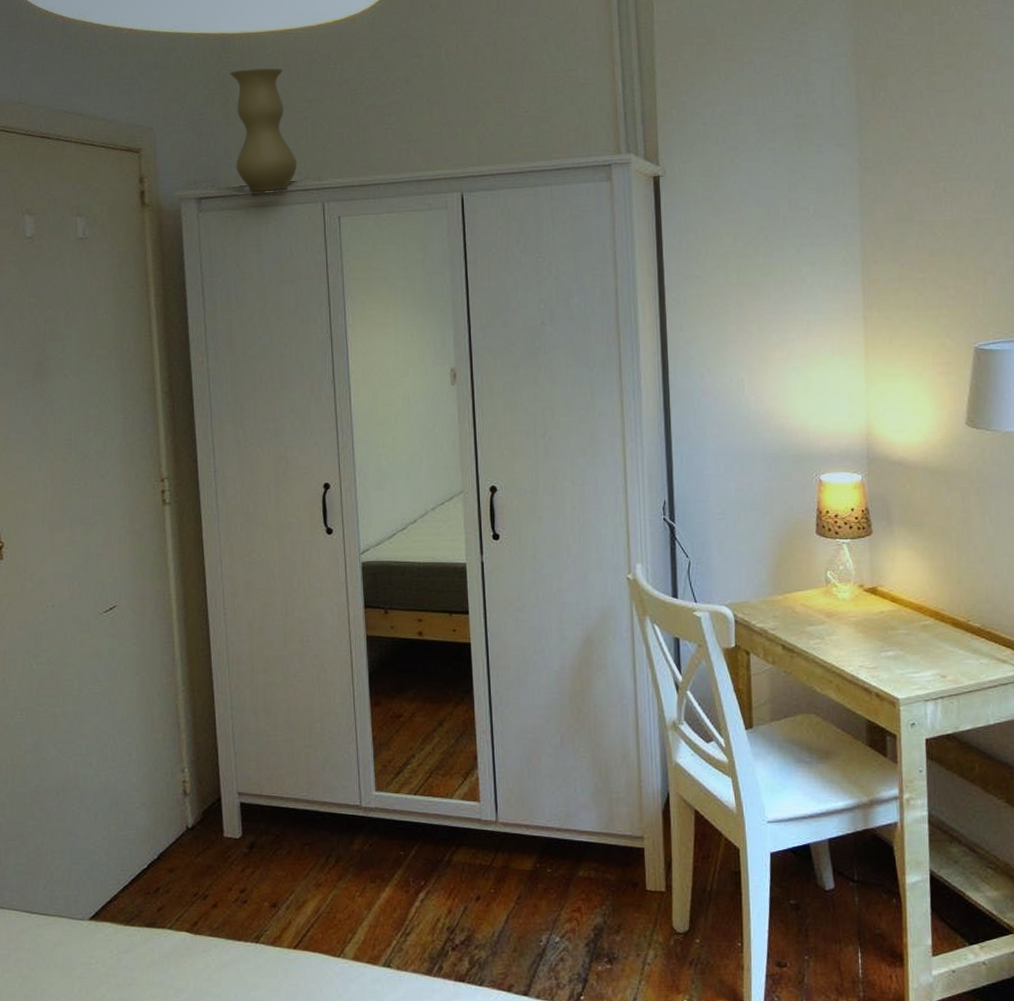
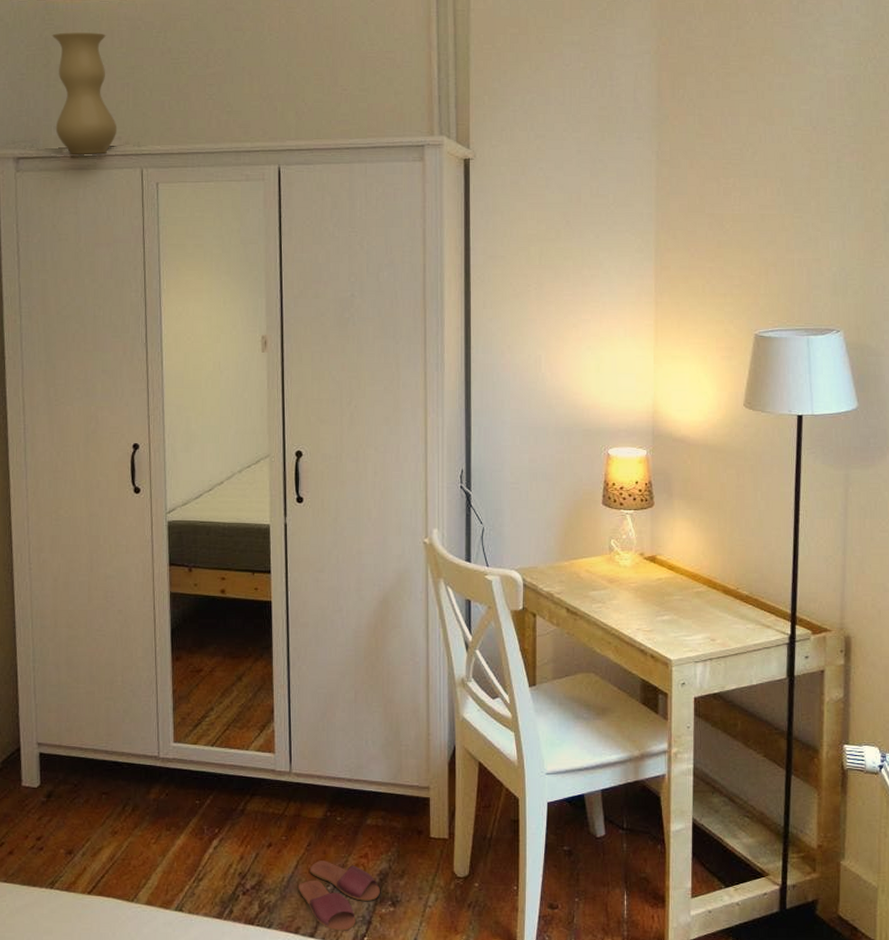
slippers: none [510,914,595,989] -> present [298,860,380,931]

